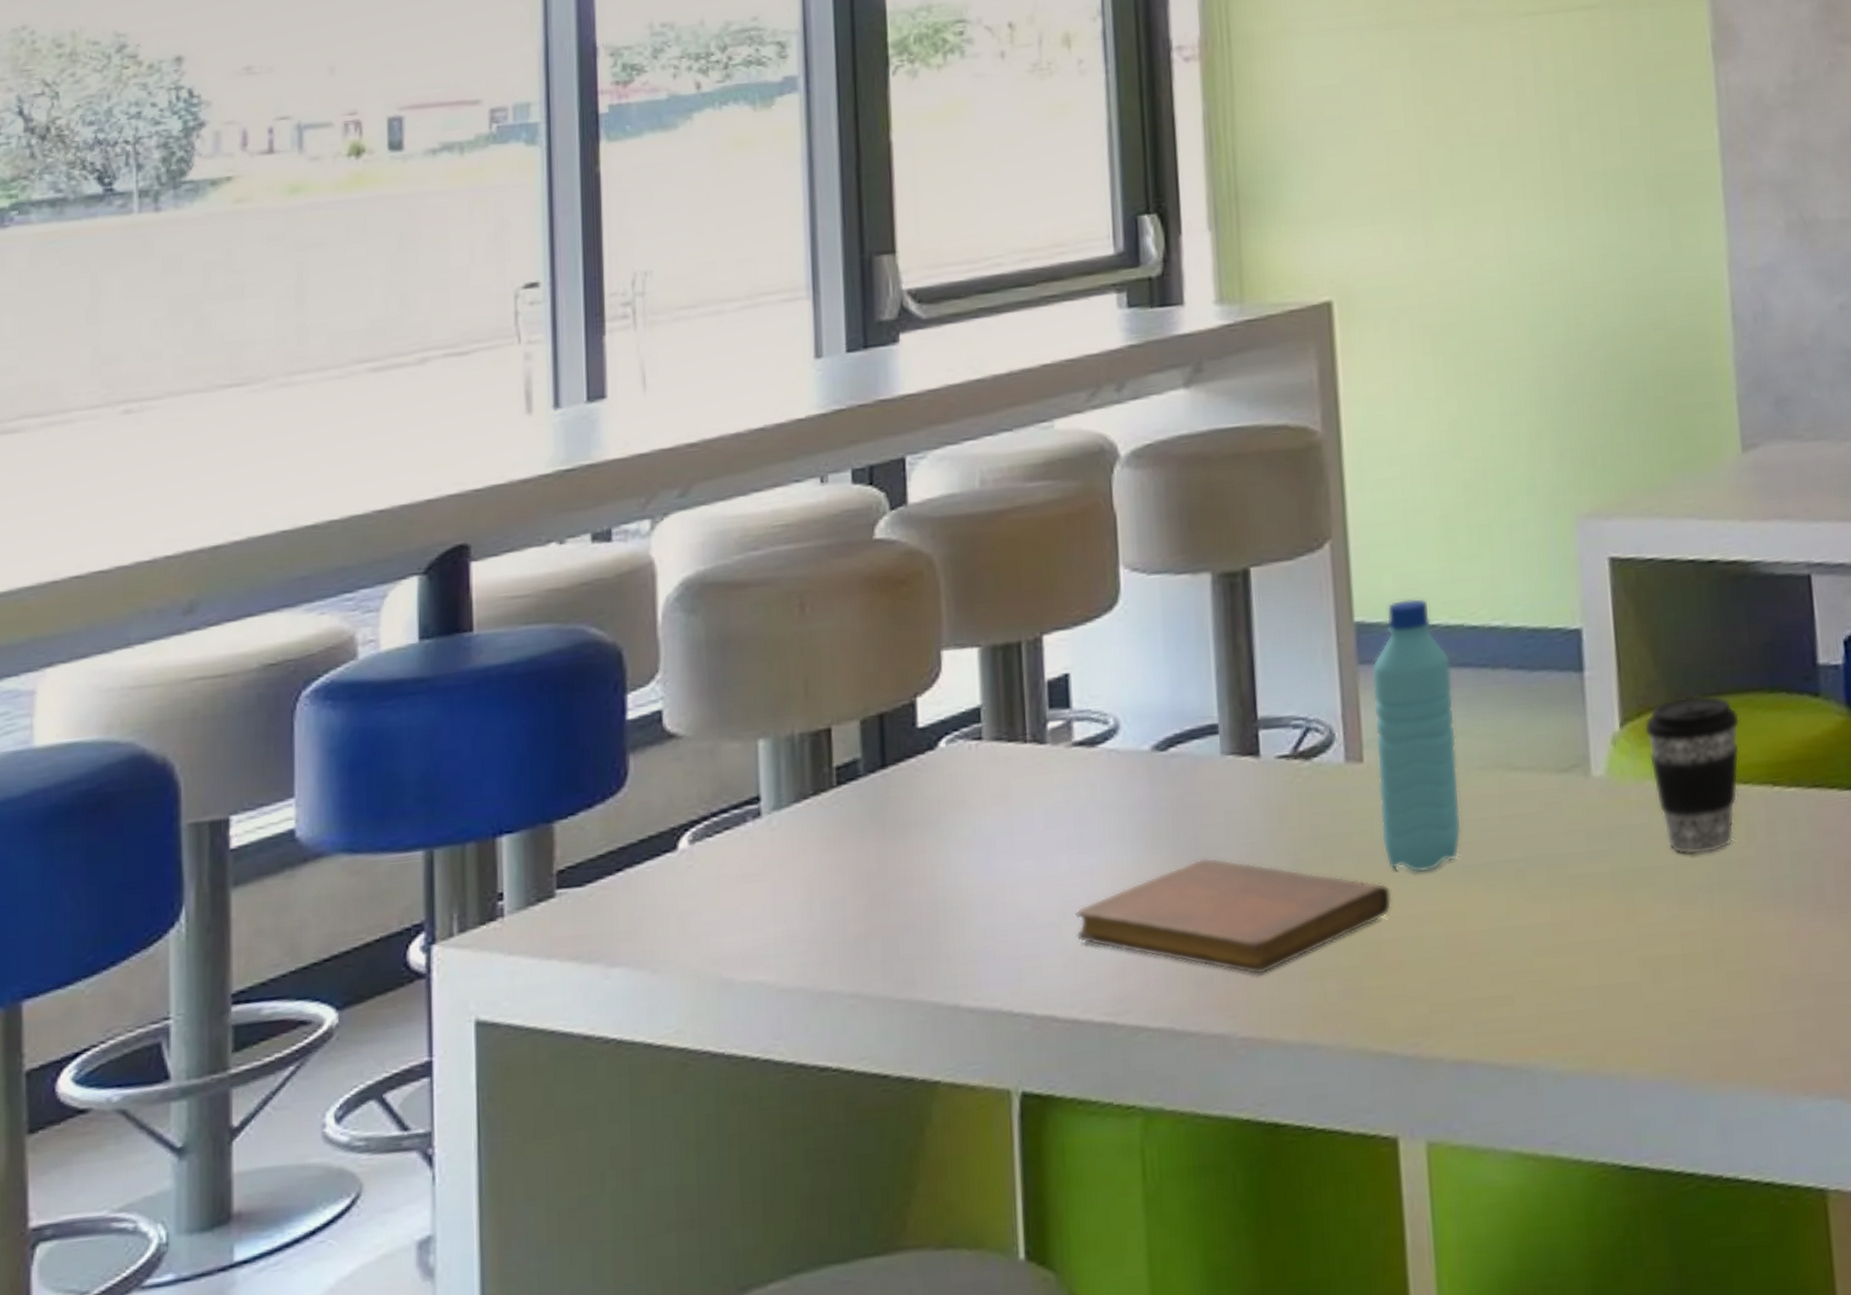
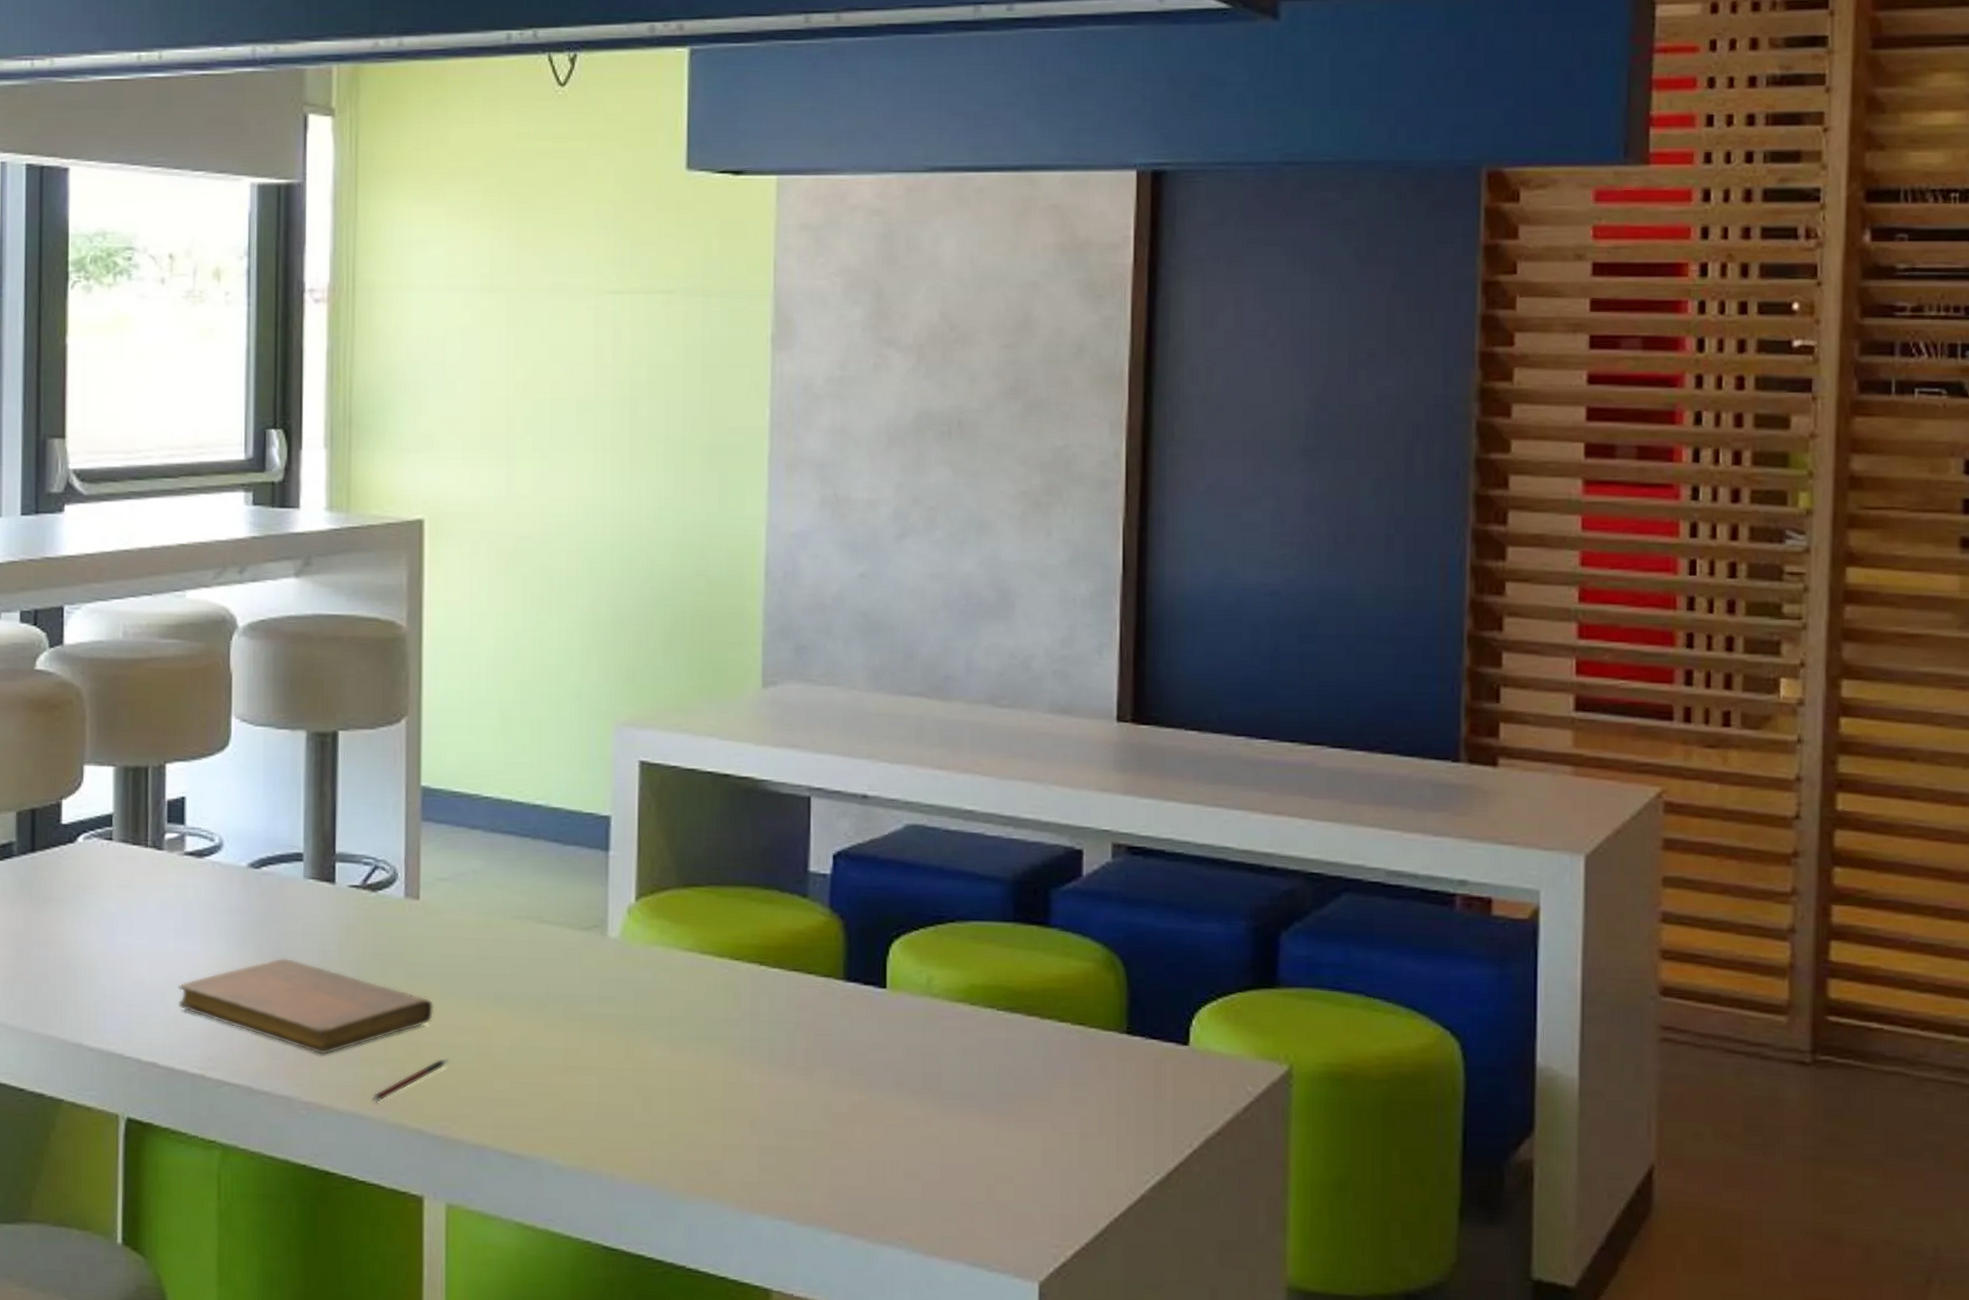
pen: none [1325,955,1415,1026] -> present [372,1057,449,1103]
water bottle: present [1371,597,1462,873] -> none [429,772,499,994]
coffee cup: present [1643,695,1740,855] -> none [655,882,738,1012]

